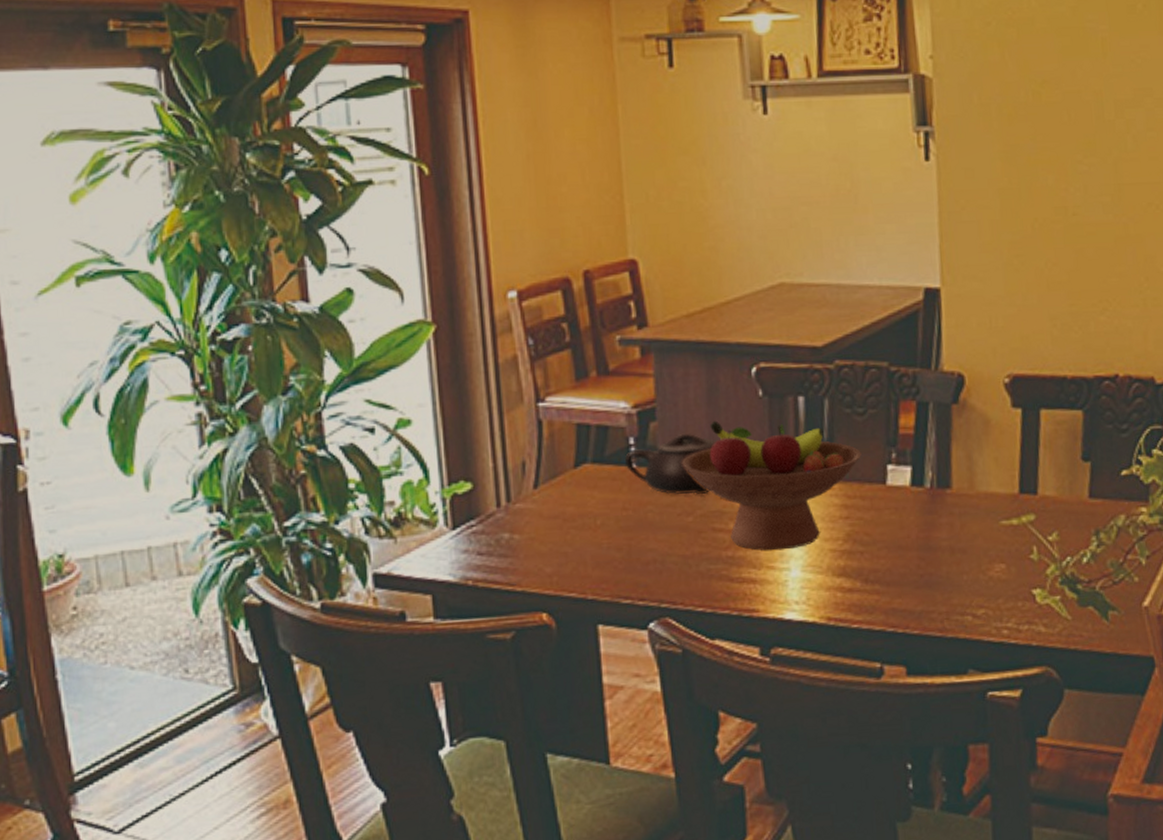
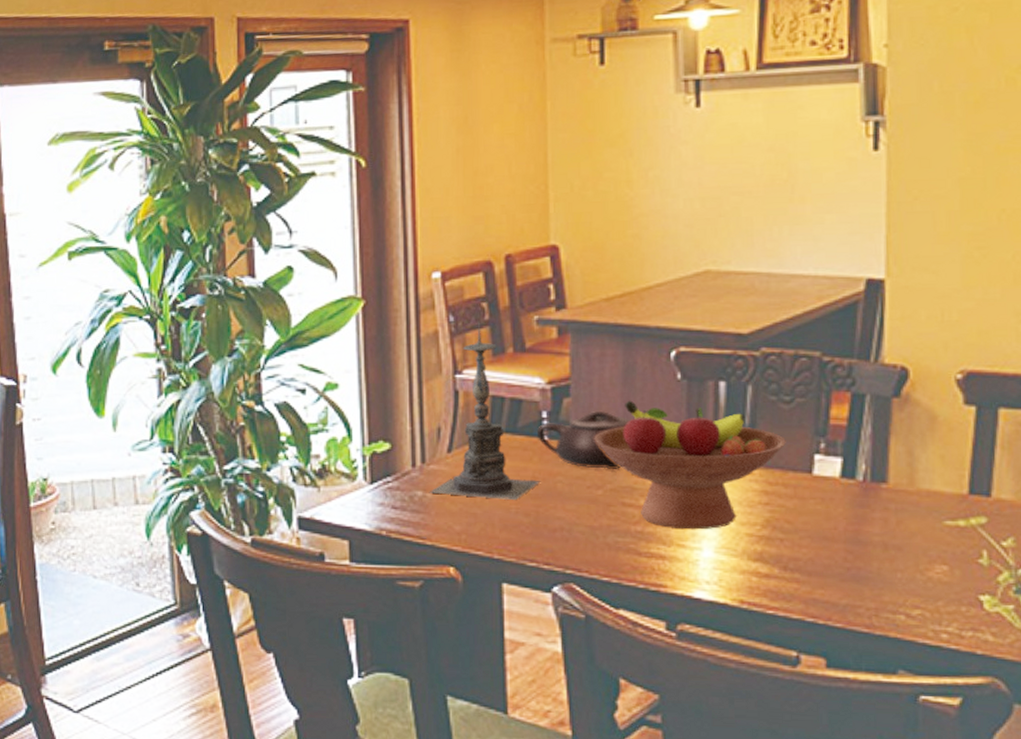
candle holder: none [516,343,632,535] -> present [429,321,541,500]

